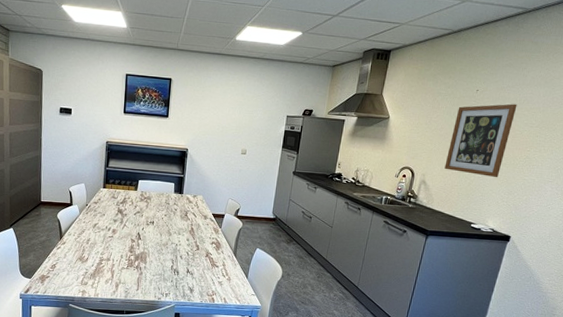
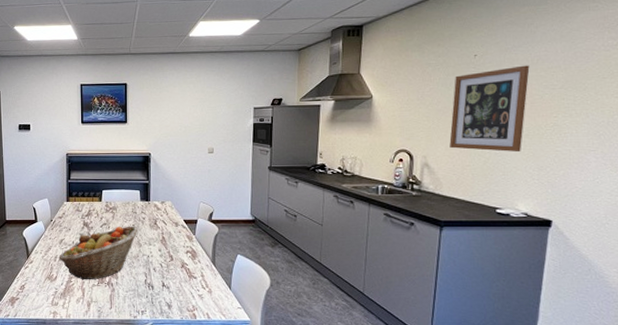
fruit basket: none [91,215,170,263] -> present [59,226,138,280]

